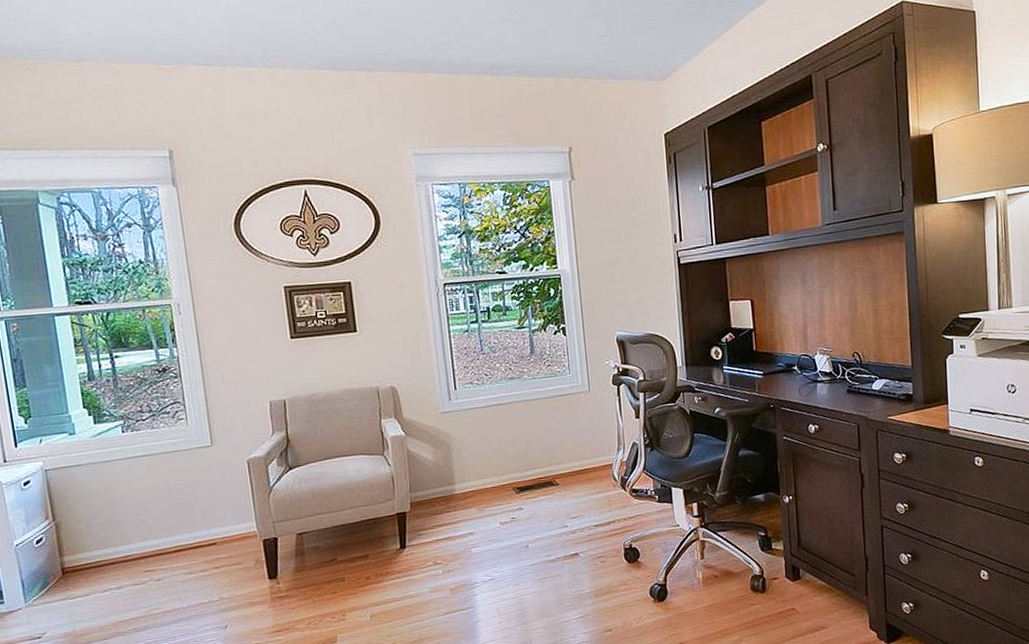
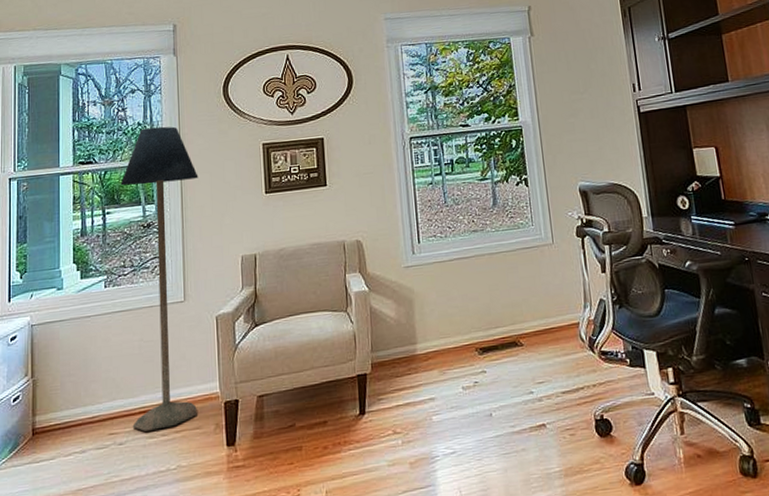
floor lamp: none [126,265,236,568] -> present [120,126,198,432]

